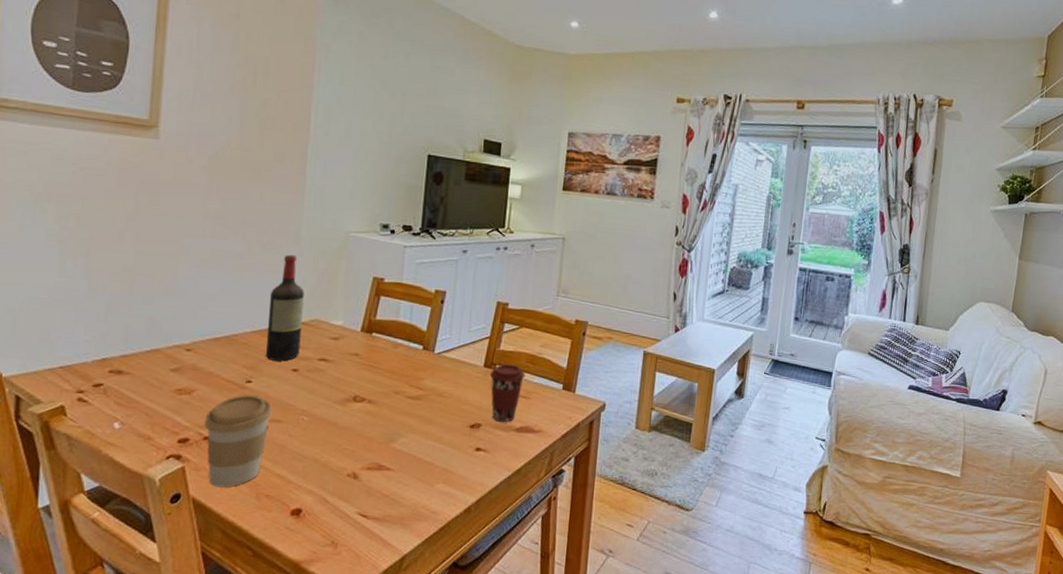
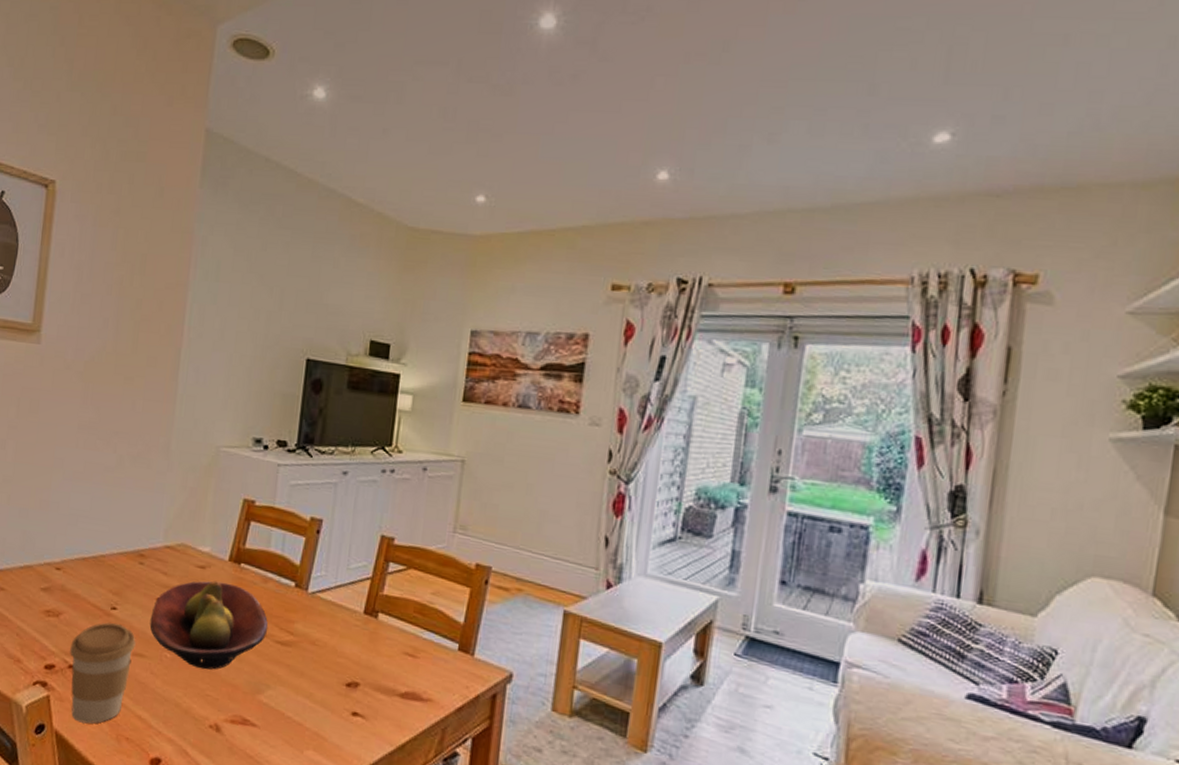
wine bottle: present [266,254,304,361] -> none [131,469,172,589]
fruit bowl: none [286,350,400,428] -> present [150,581,269,670]
coffee cup: present [489,364,526,423] -> none [370,612,413,685]

